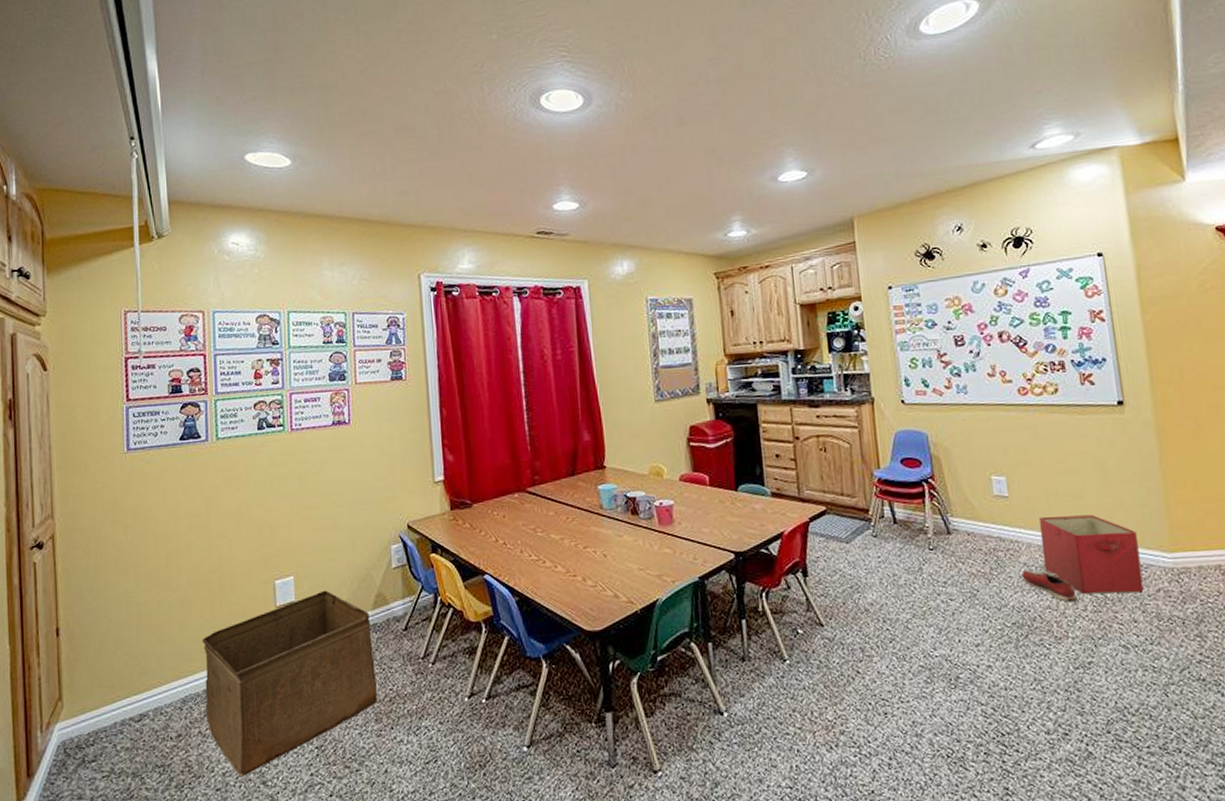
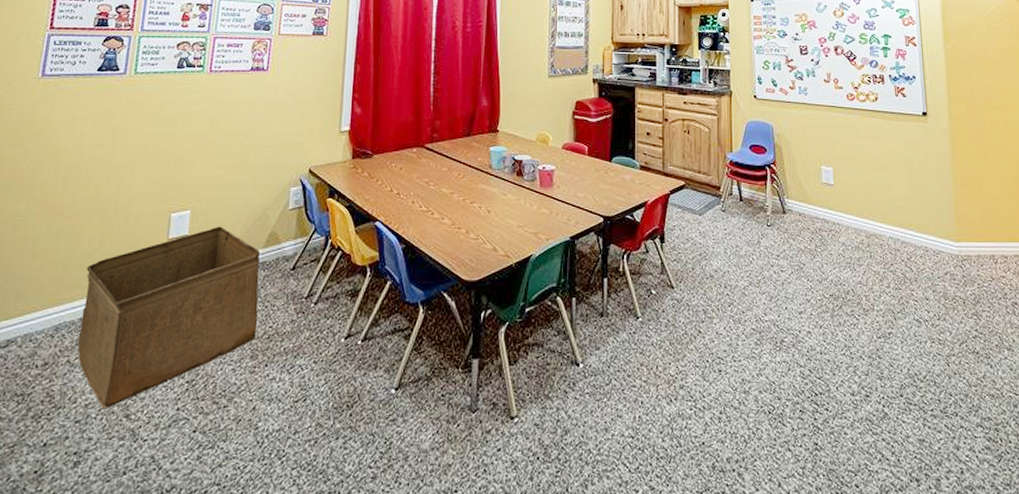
athletic shoe: present [1021,569,1077,602] -> none [840,249,883,279]
storage cube: present [1038,514,1144,595] -> none [856,204,935,275]

